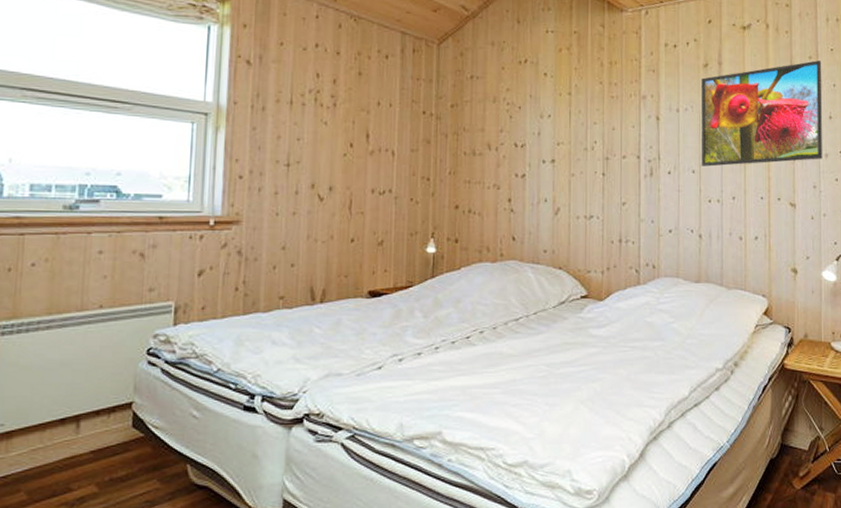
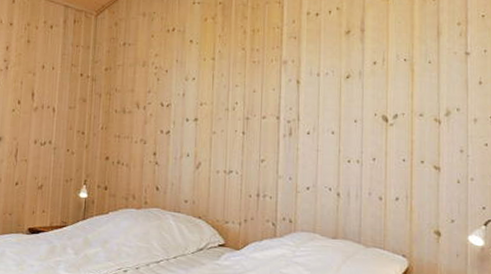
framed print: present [700,60,823,167] -> none [340,27,472,129]

